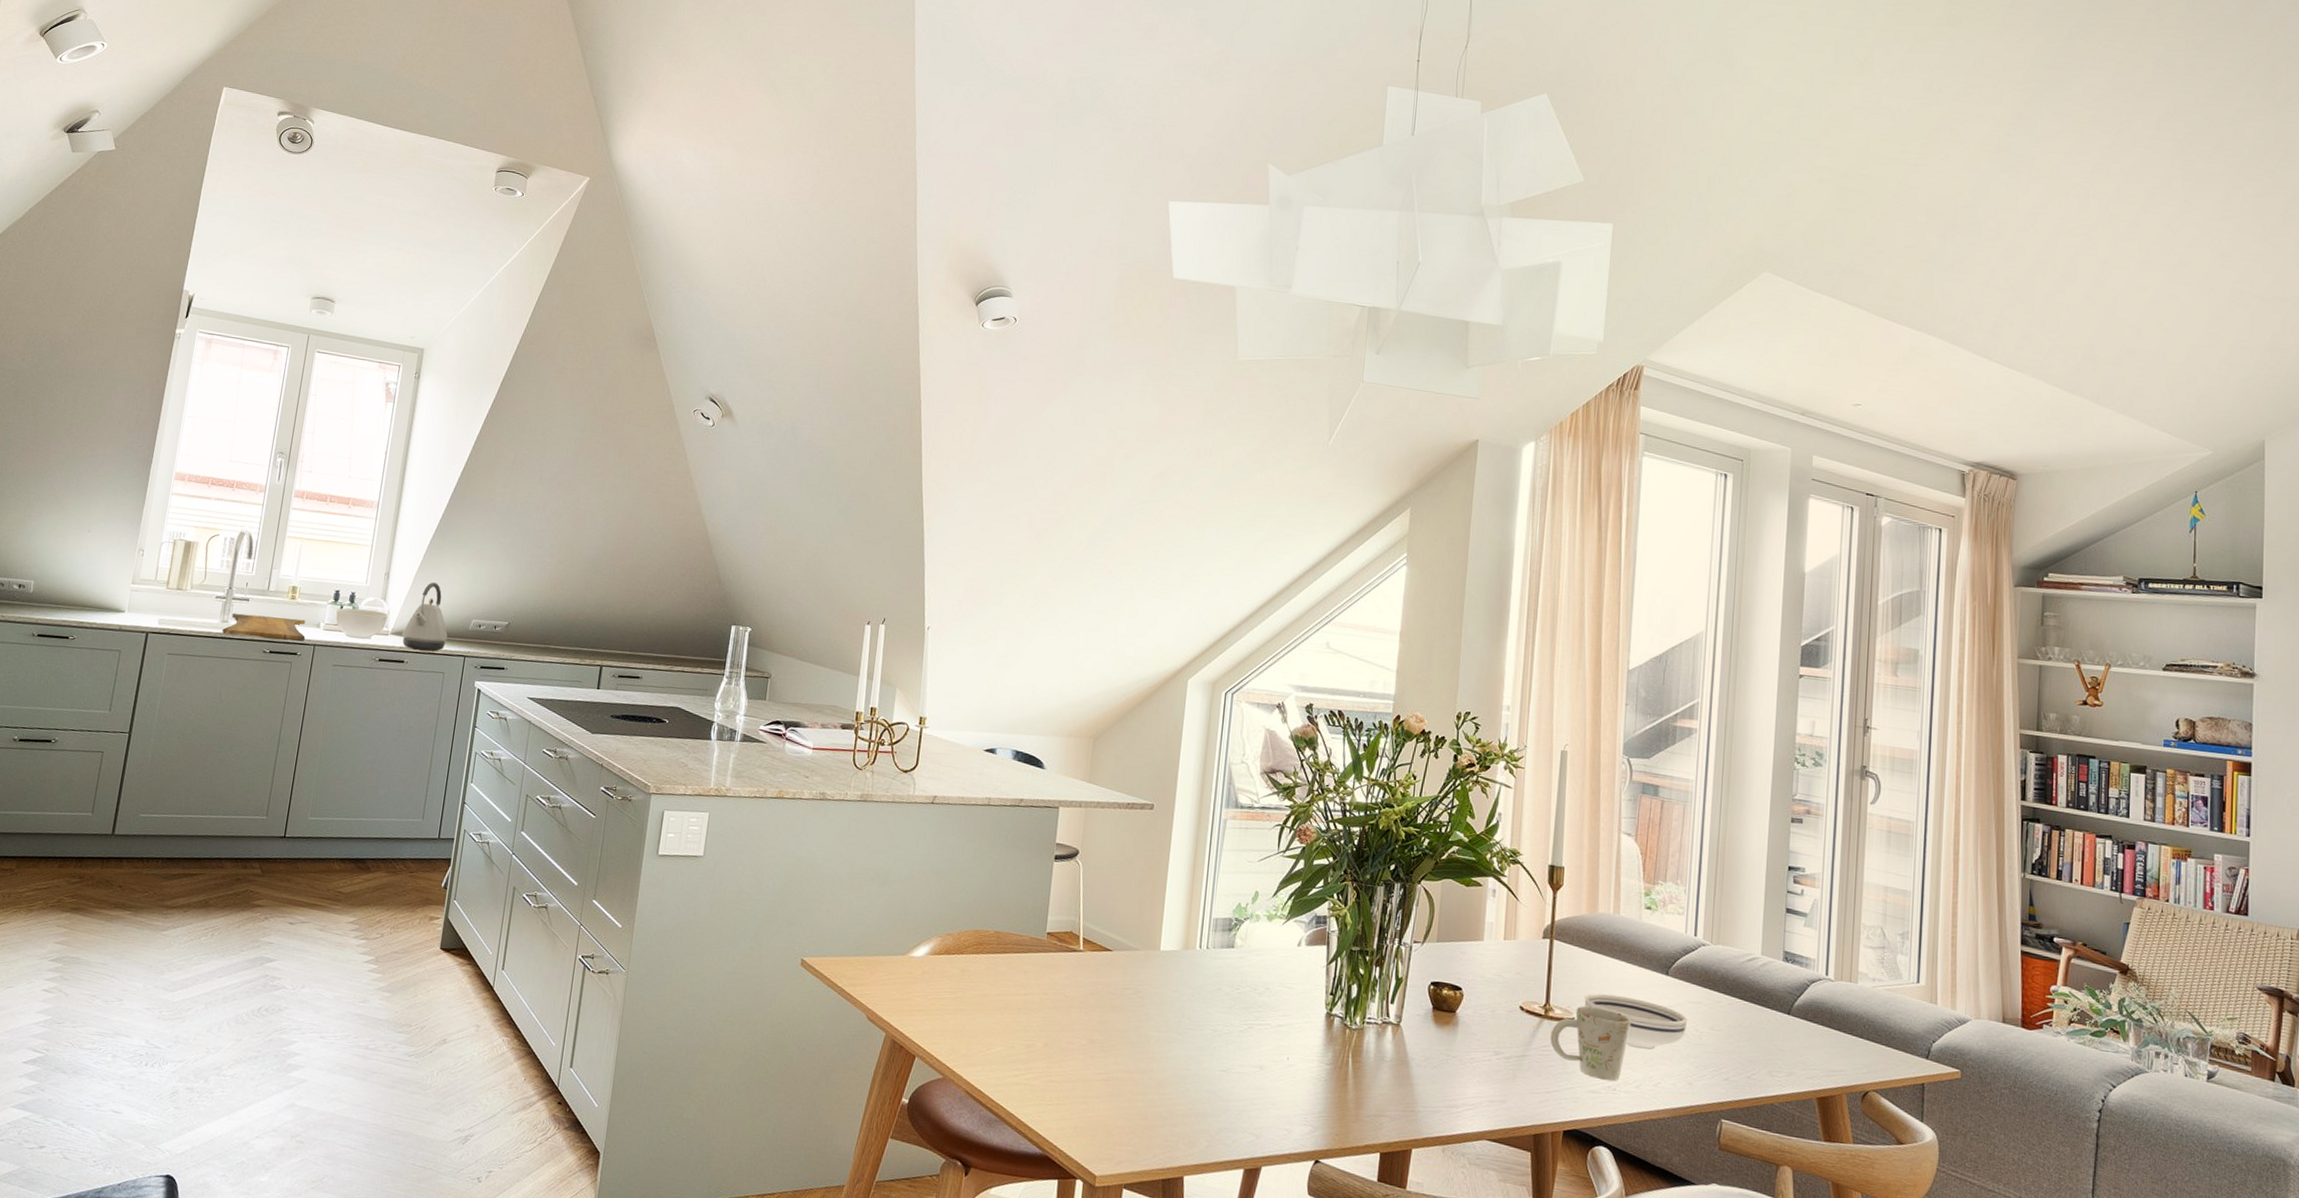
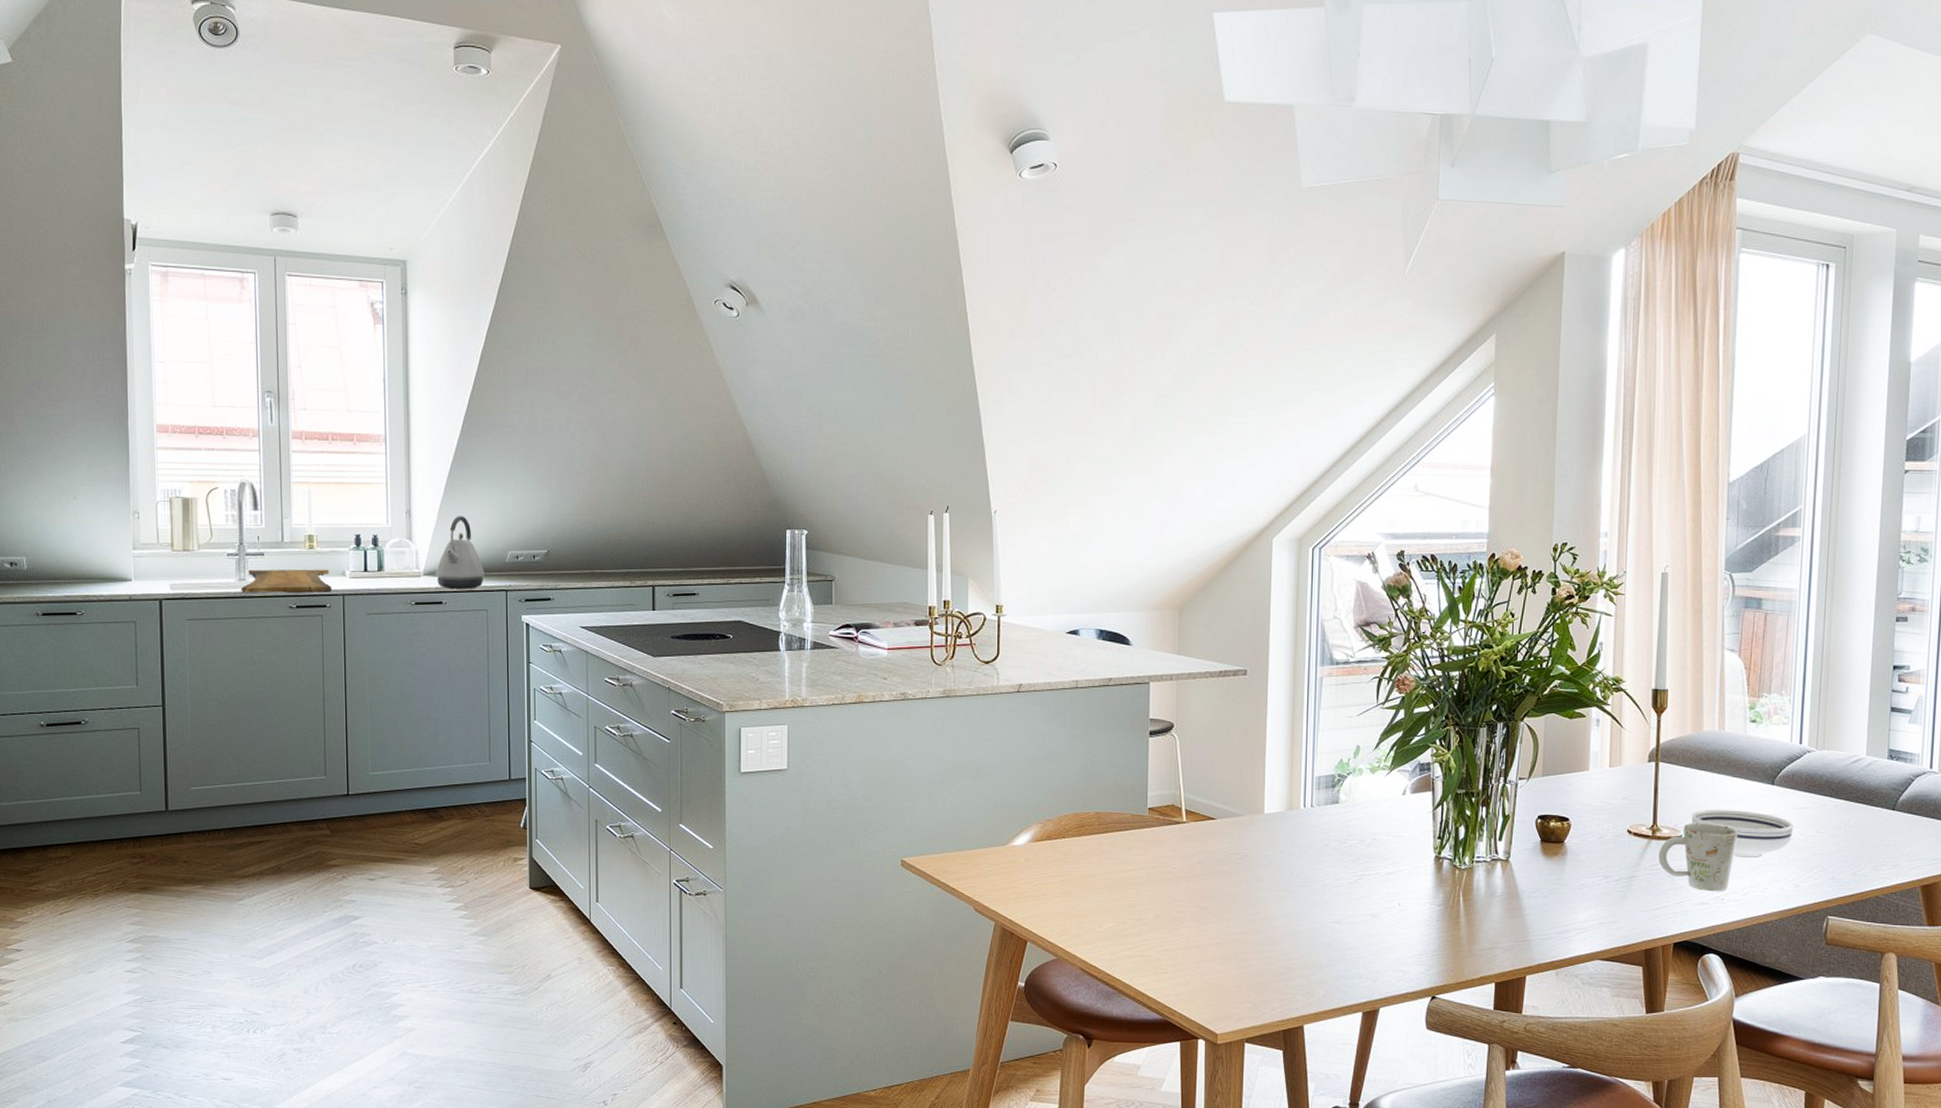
bowl: present [335,608,389,639] -> none [359,552,418,583]

